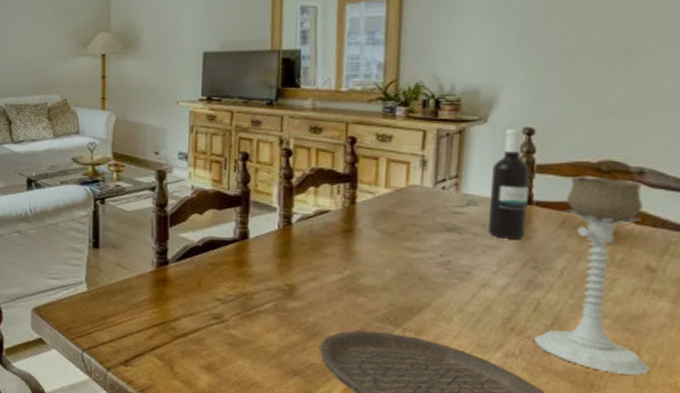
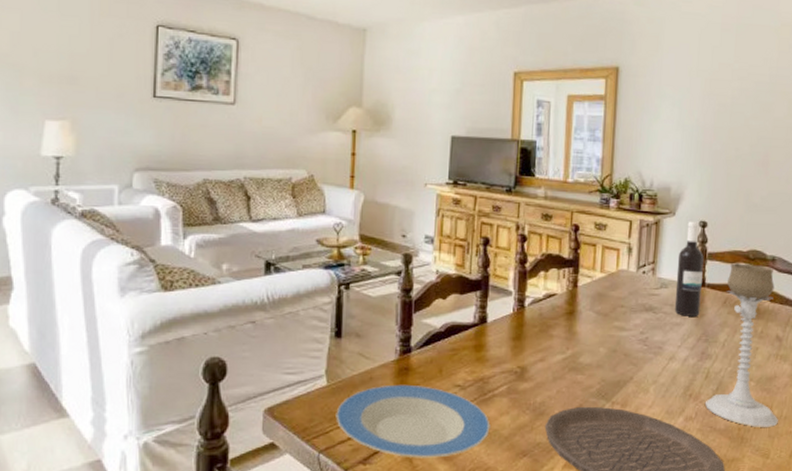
plate: none [97,294,256,367] -> present [336,384,490,458]

